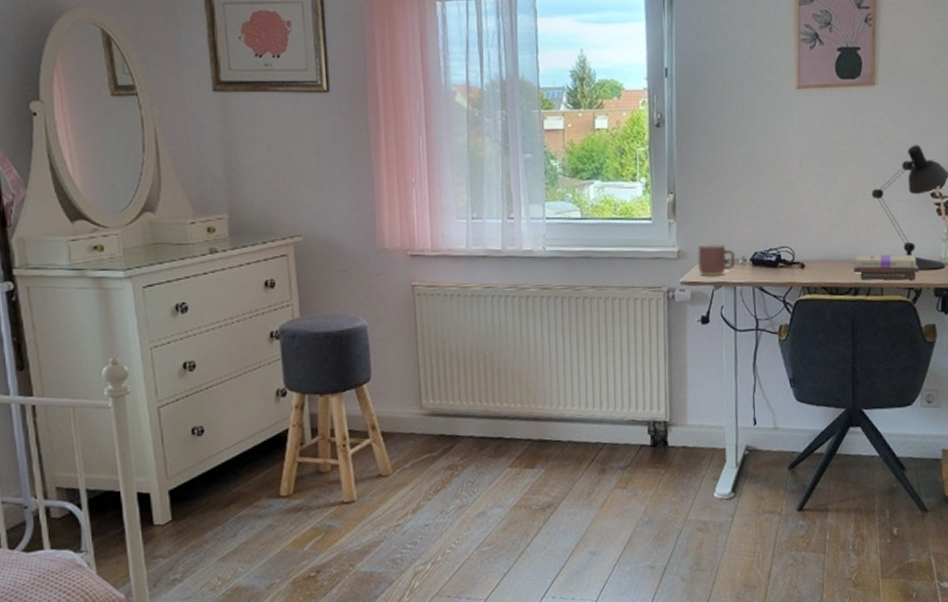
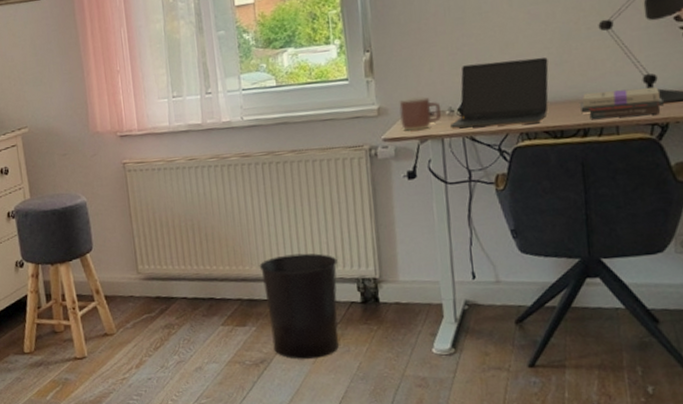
waste bin: none [552,393,631,503] -> present [259,253,339,359]
laptop: none [743,216,830,280] -> present [450,57,549,129]

